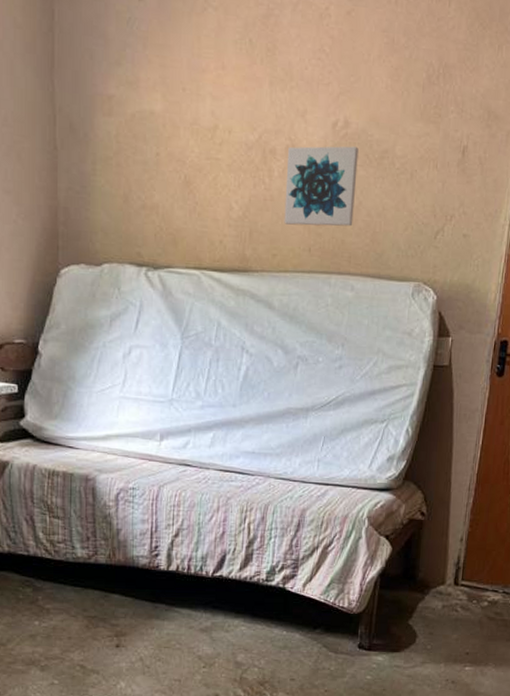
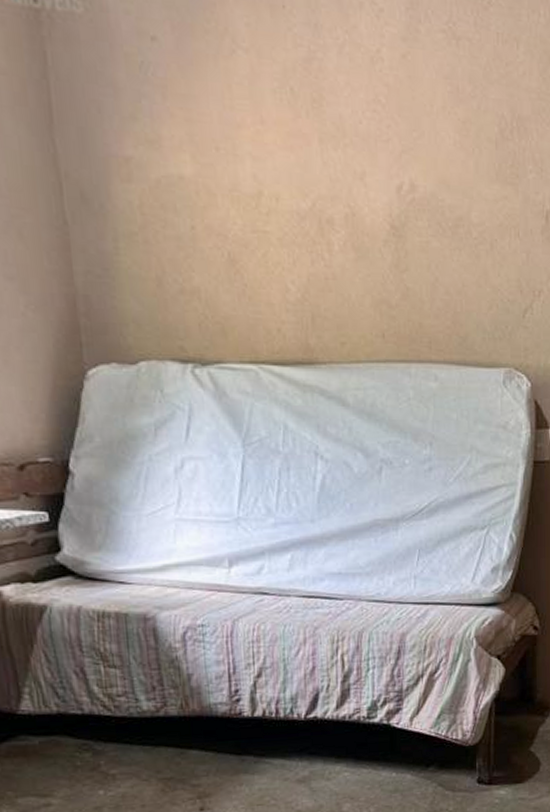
wall art: present [284,146,359,227] -> none [348,213,430,308]

